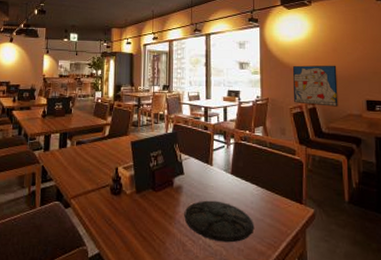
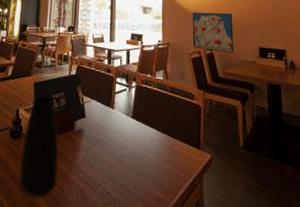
vase: none [122,154,159,251] -> present [19,95,59,199]
plate: present [184,200,253,243] -> none [84,144,152,190]

